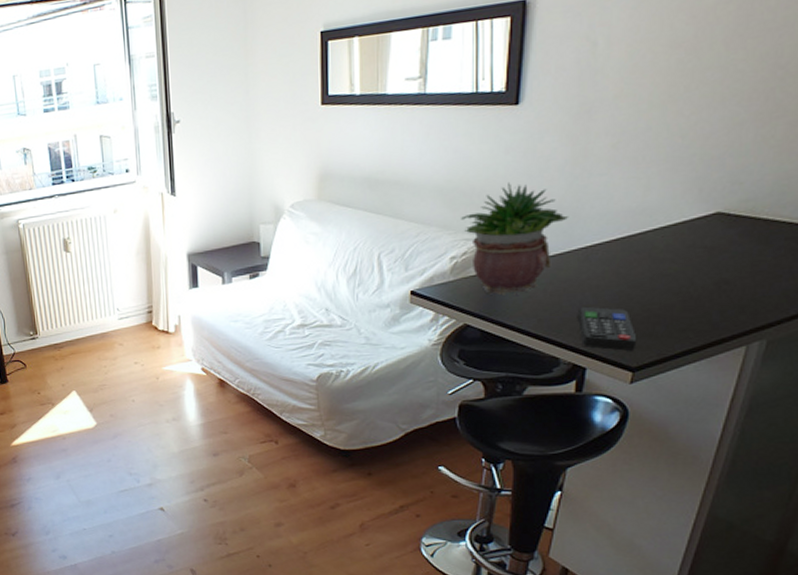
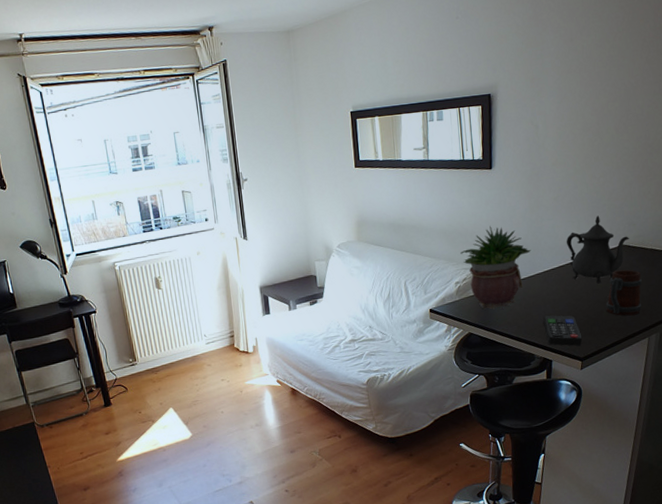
teapot: none [625,169,730,267] -> present [566,215,629,284]
mug: none [680,248,745,314] -> present [606,269,642,316]

